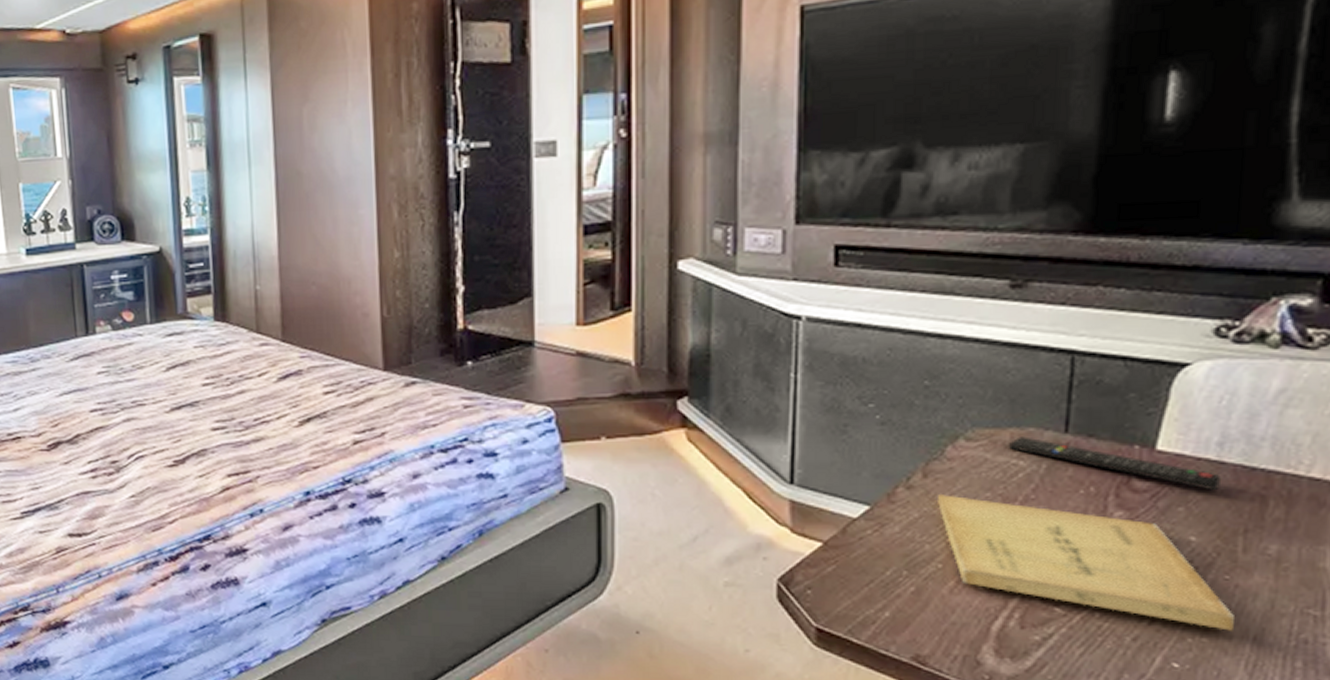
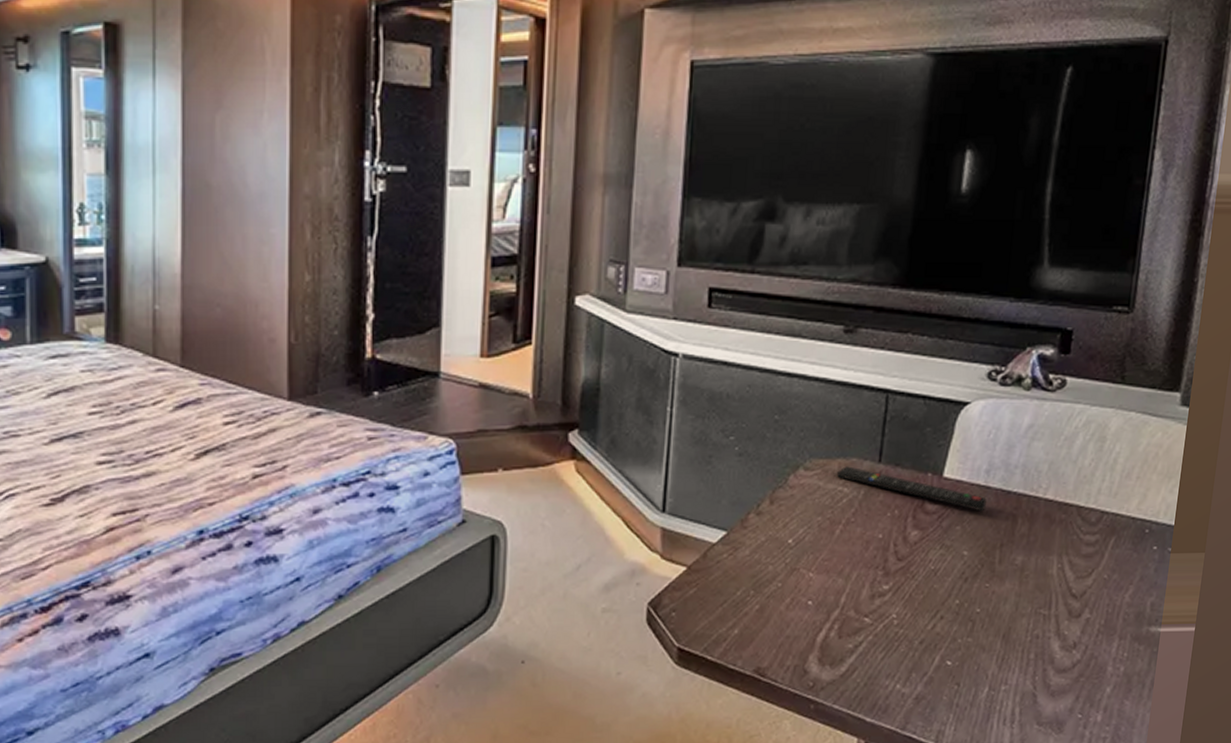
book: present [938,495,1234,631] -> none [780,519,991,631]

